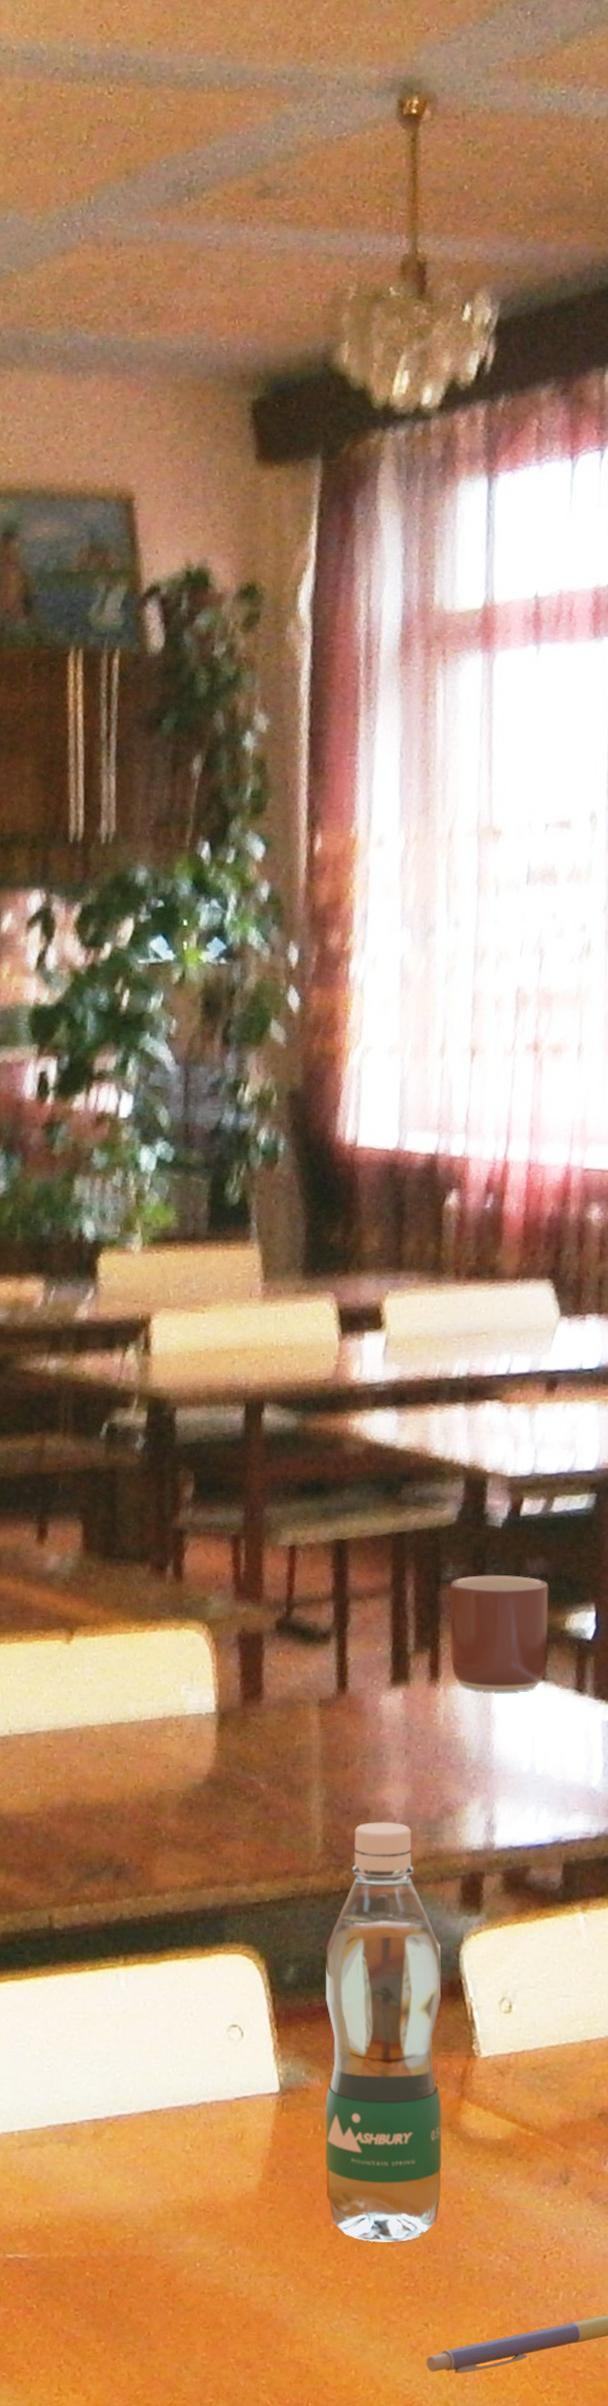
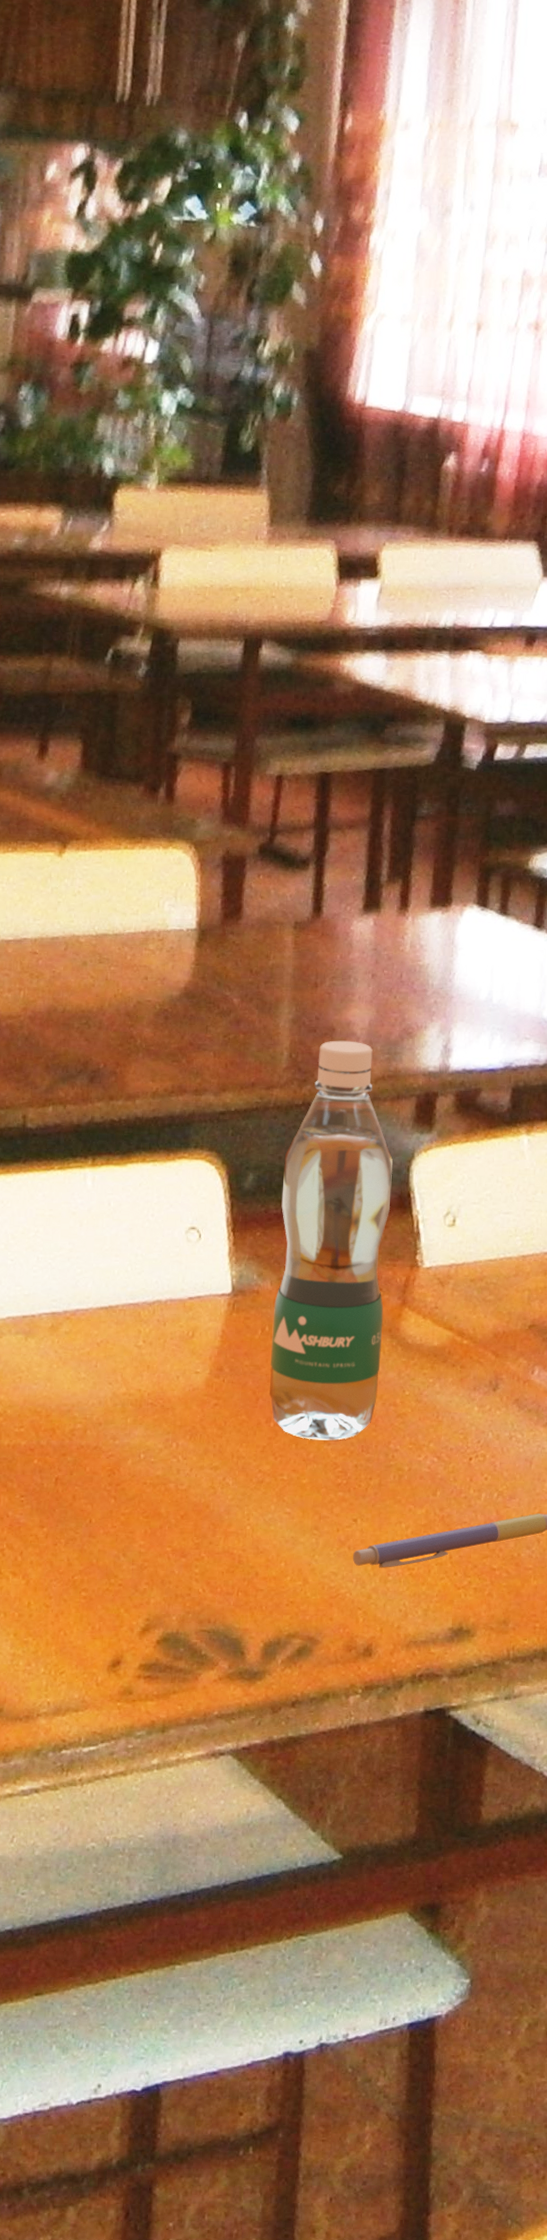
mug: present [450,1574,549,1692] -> none [420,813,516,925]

